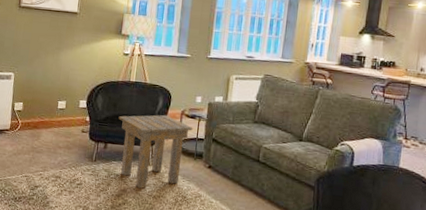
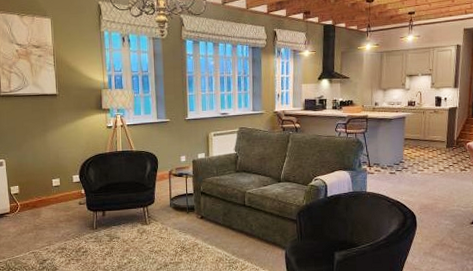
side table: present [118,114,193,189] -> none [111,177,182,247]

